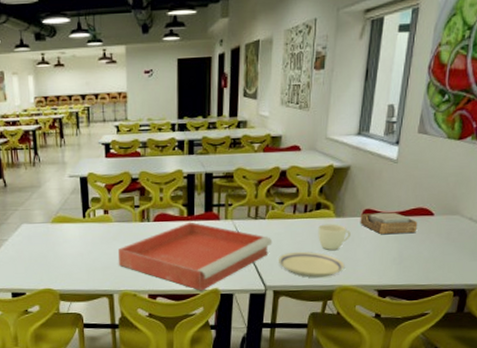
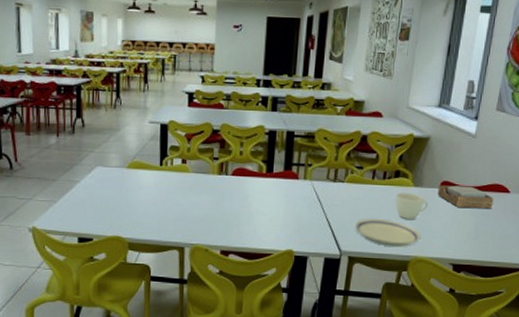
tray: present [118,222,273,291] -> none [192,178,350,251]

